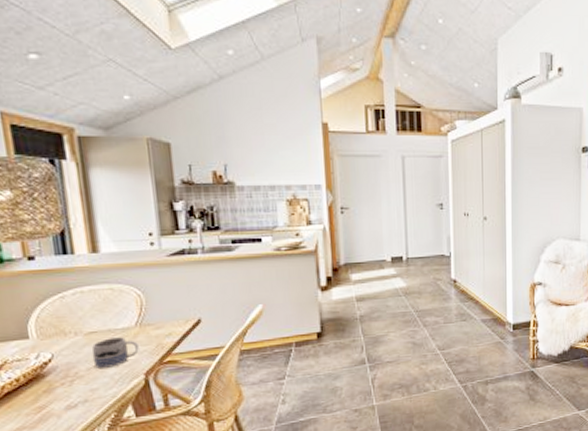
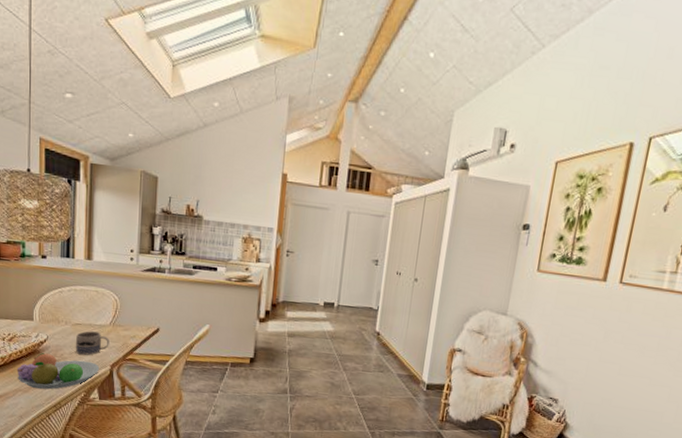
fruit bowl: none [15,374,130,421] -> present [16,353,99,390]

